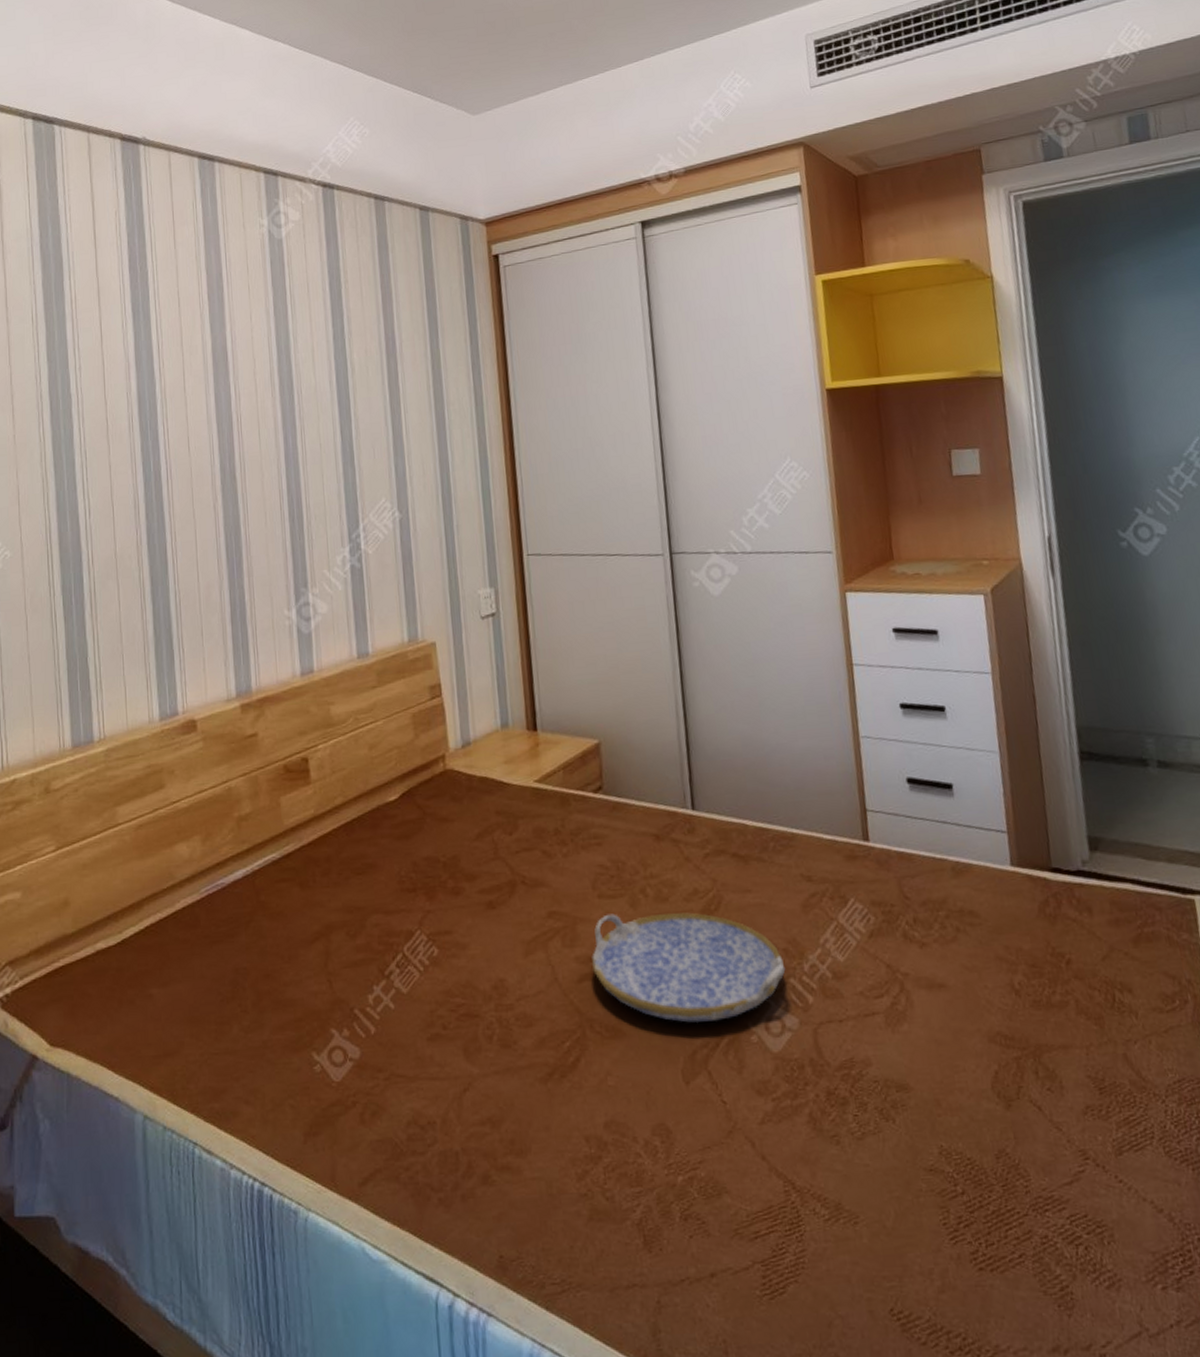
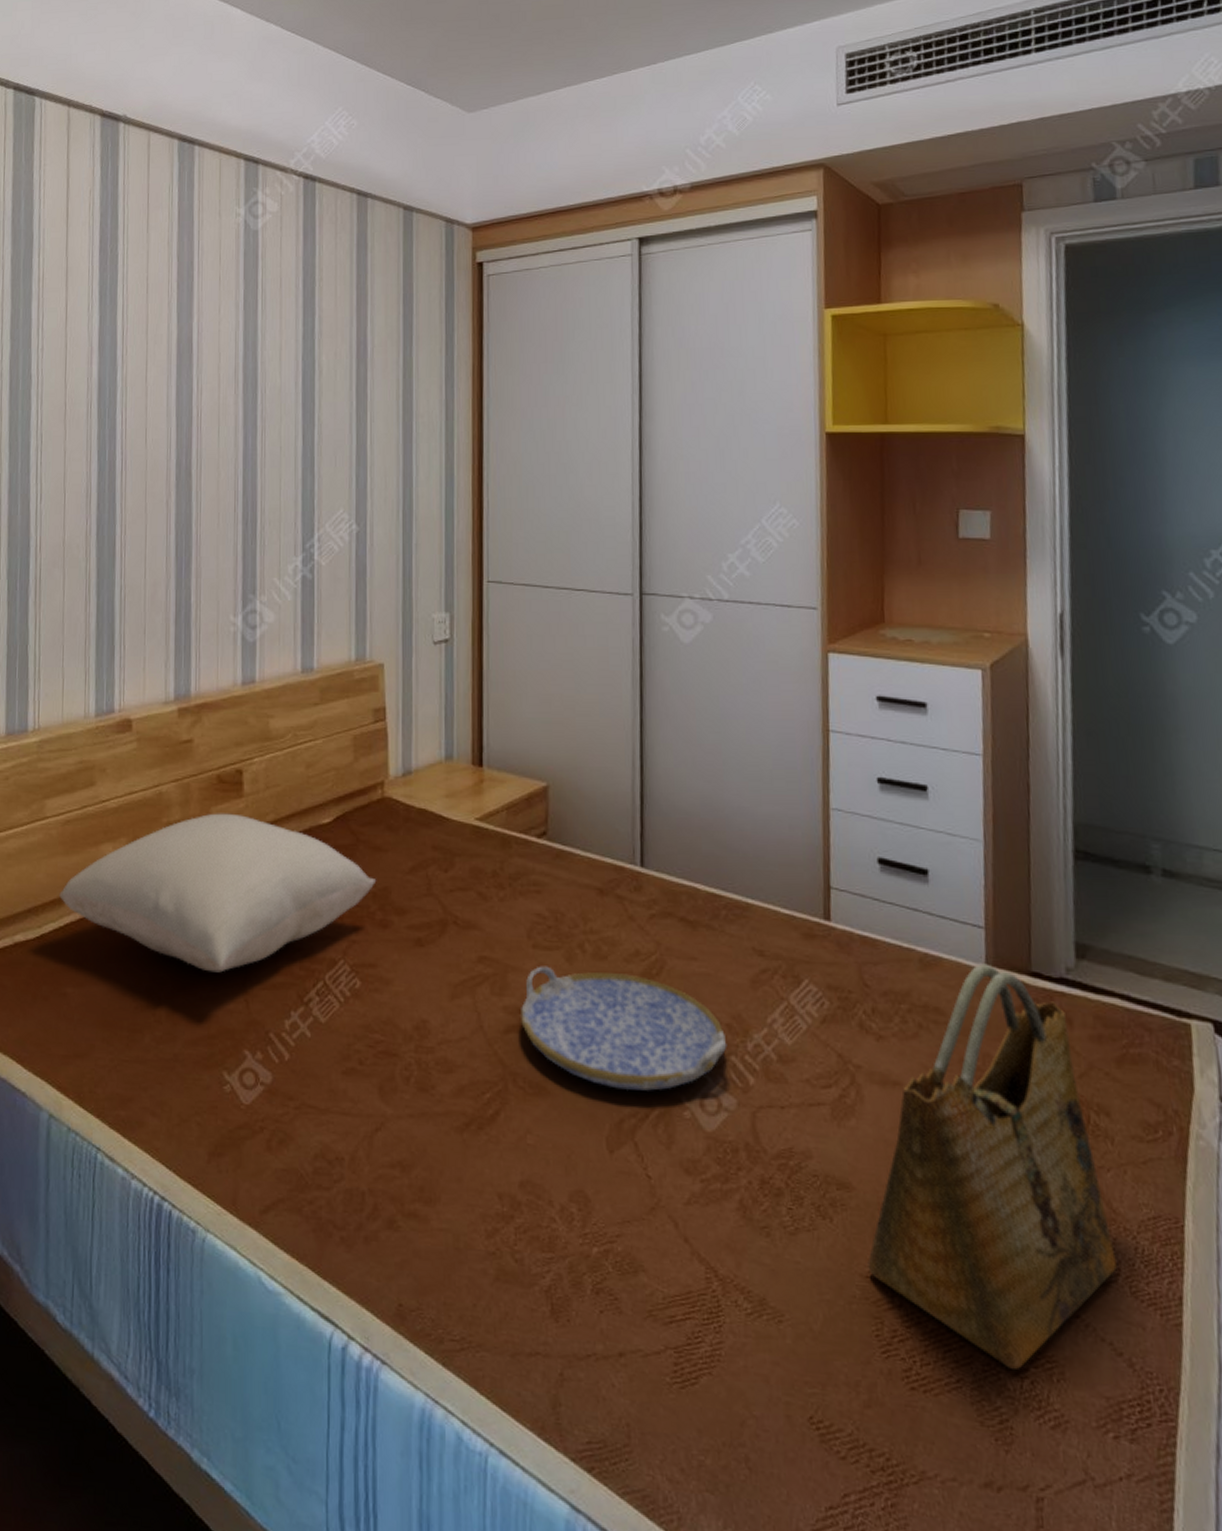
pillow: none [137,801,446,957] -> present [59,813,377,973]
grocery bag: none [930,865,1151,1239] -> present [867,963,1117,1371]

